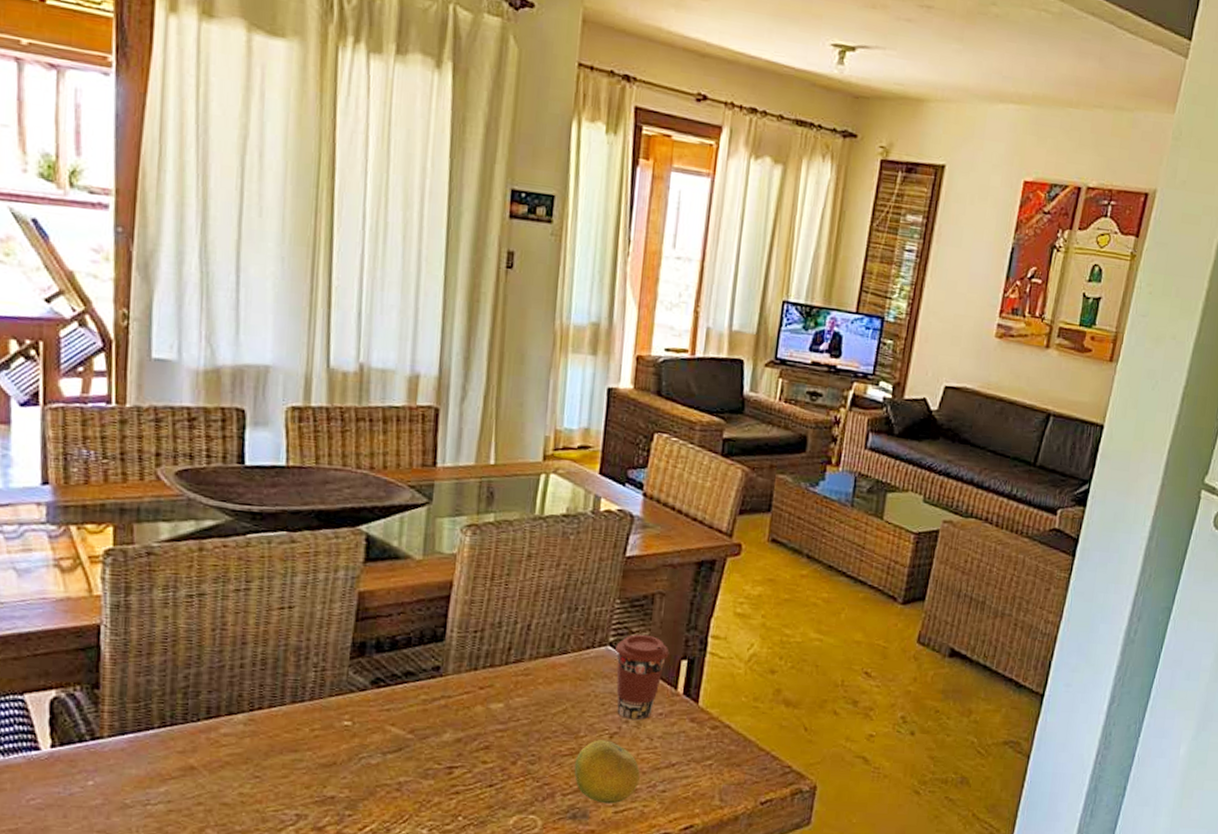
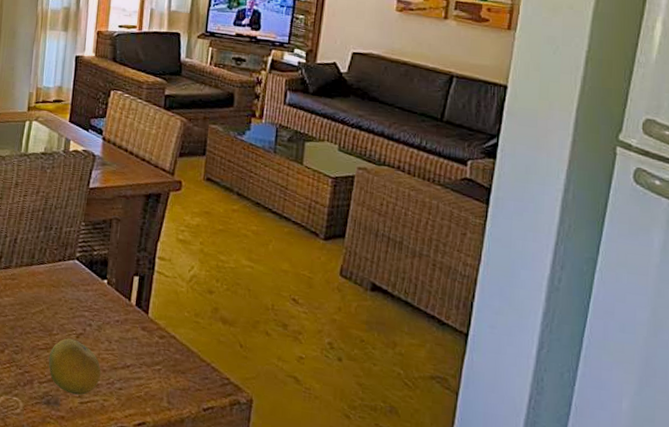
coffee cup: present [615,634,669,721] -> none [81,251,124,325]

